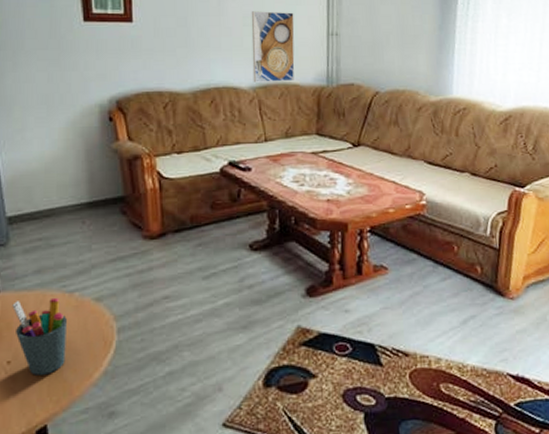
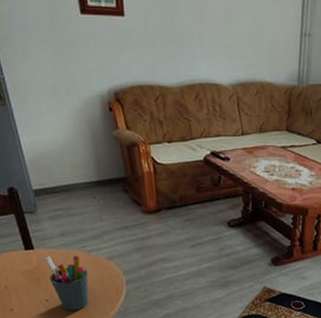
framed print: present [251,11,295,83] -> none [231,8,271,80]

